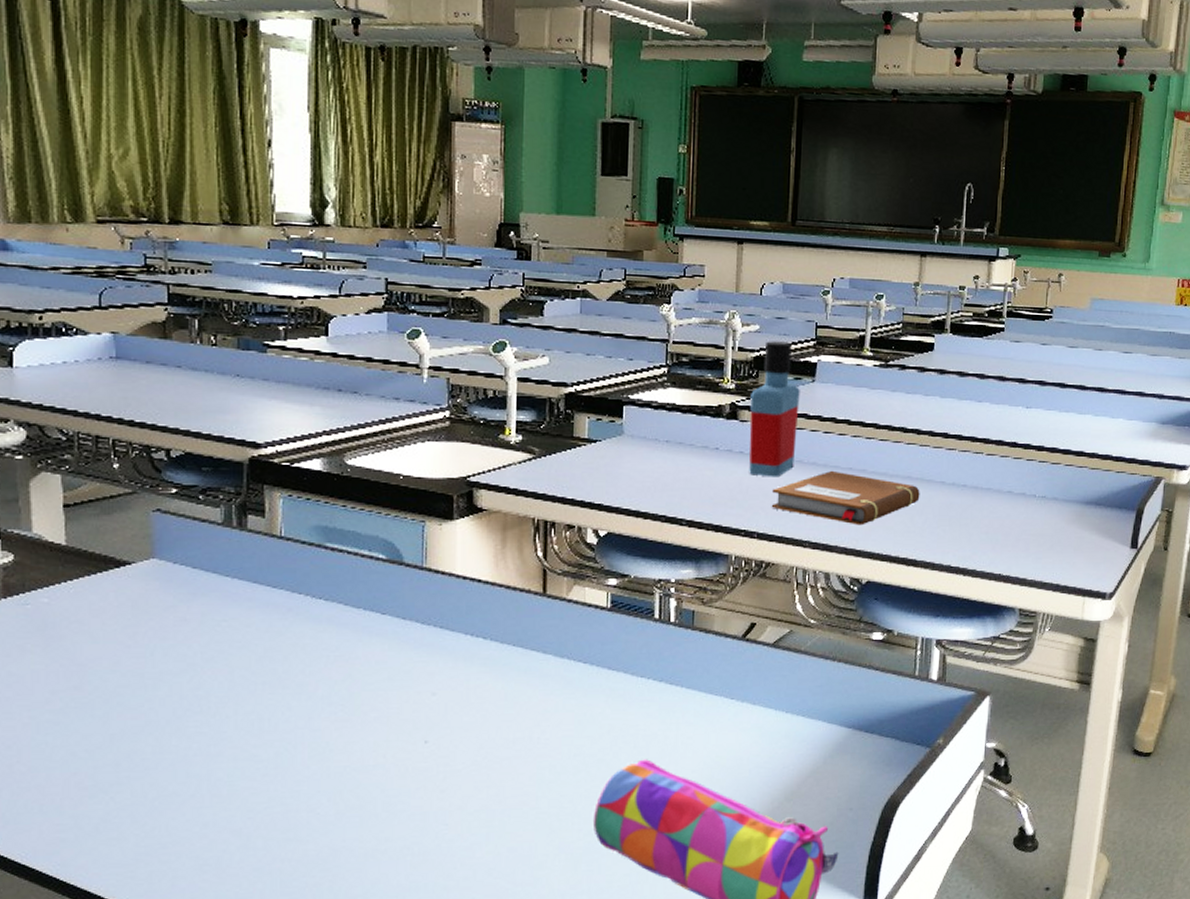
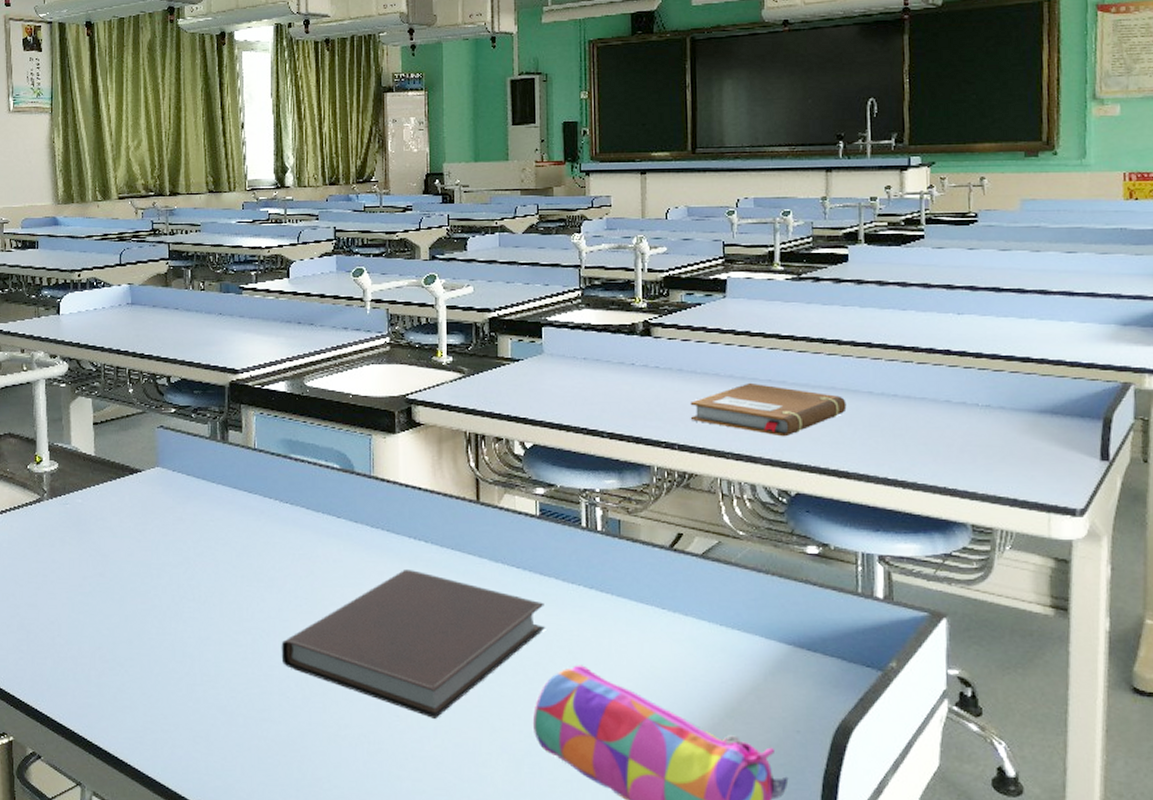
notebook: none [311,669,611,824] -> present [281,570,545,719]
bottle: present [749,341,800,478] -> none [663,261,712,390]

